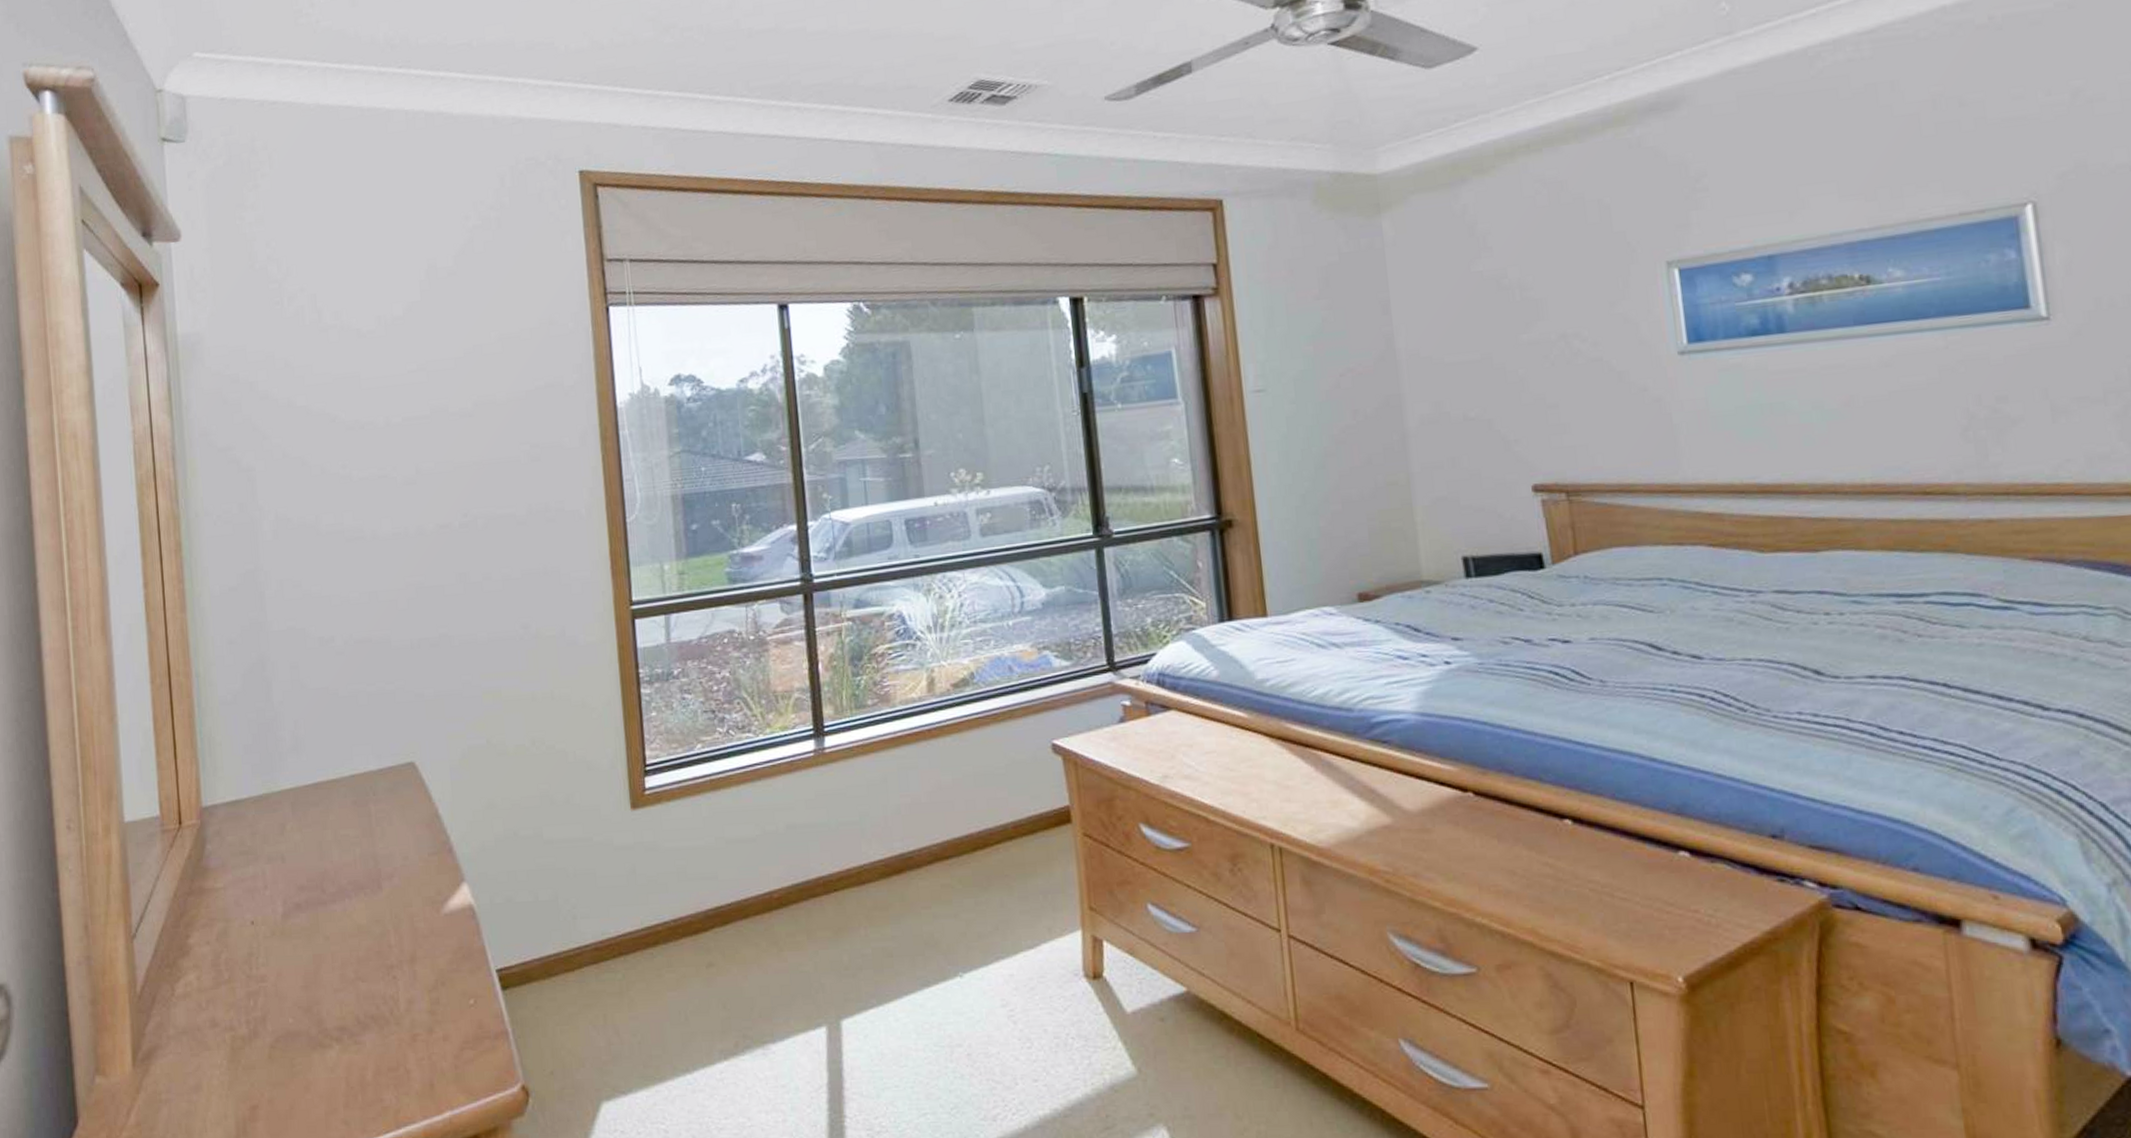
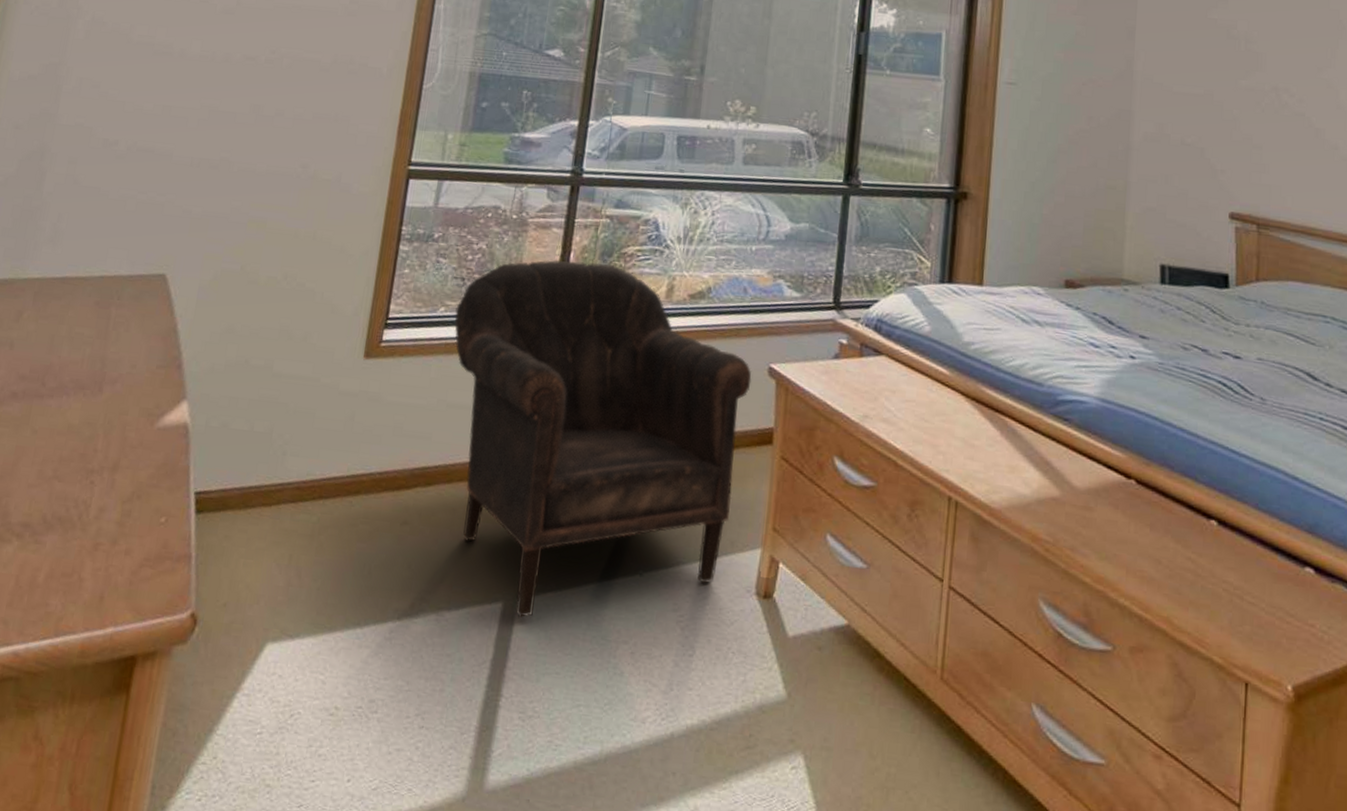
armchair: none [712,668,1041,1038] -> present [454,260,752,617]

